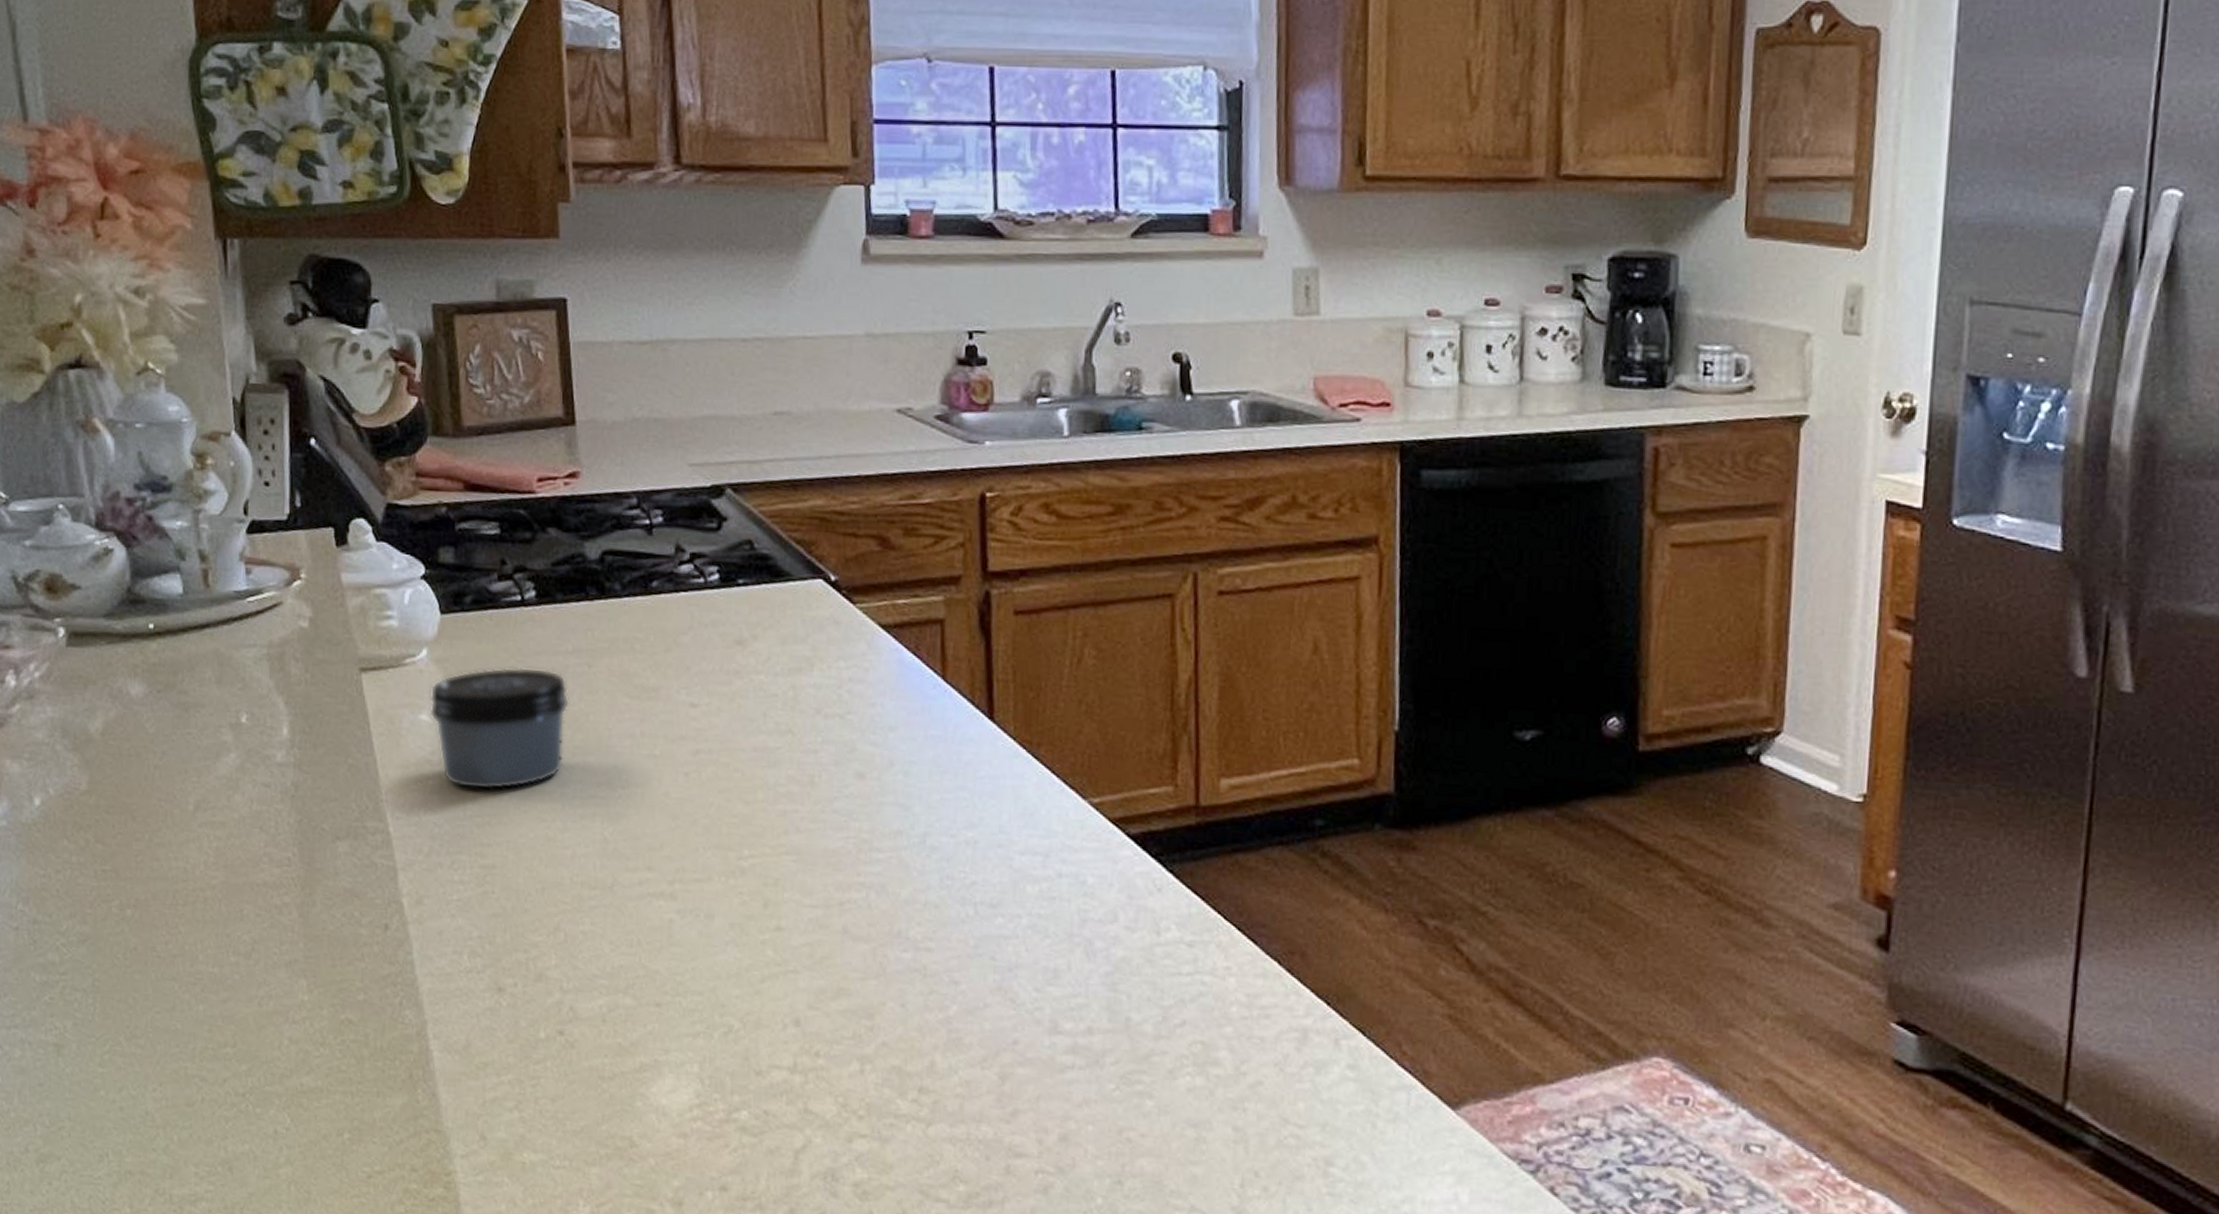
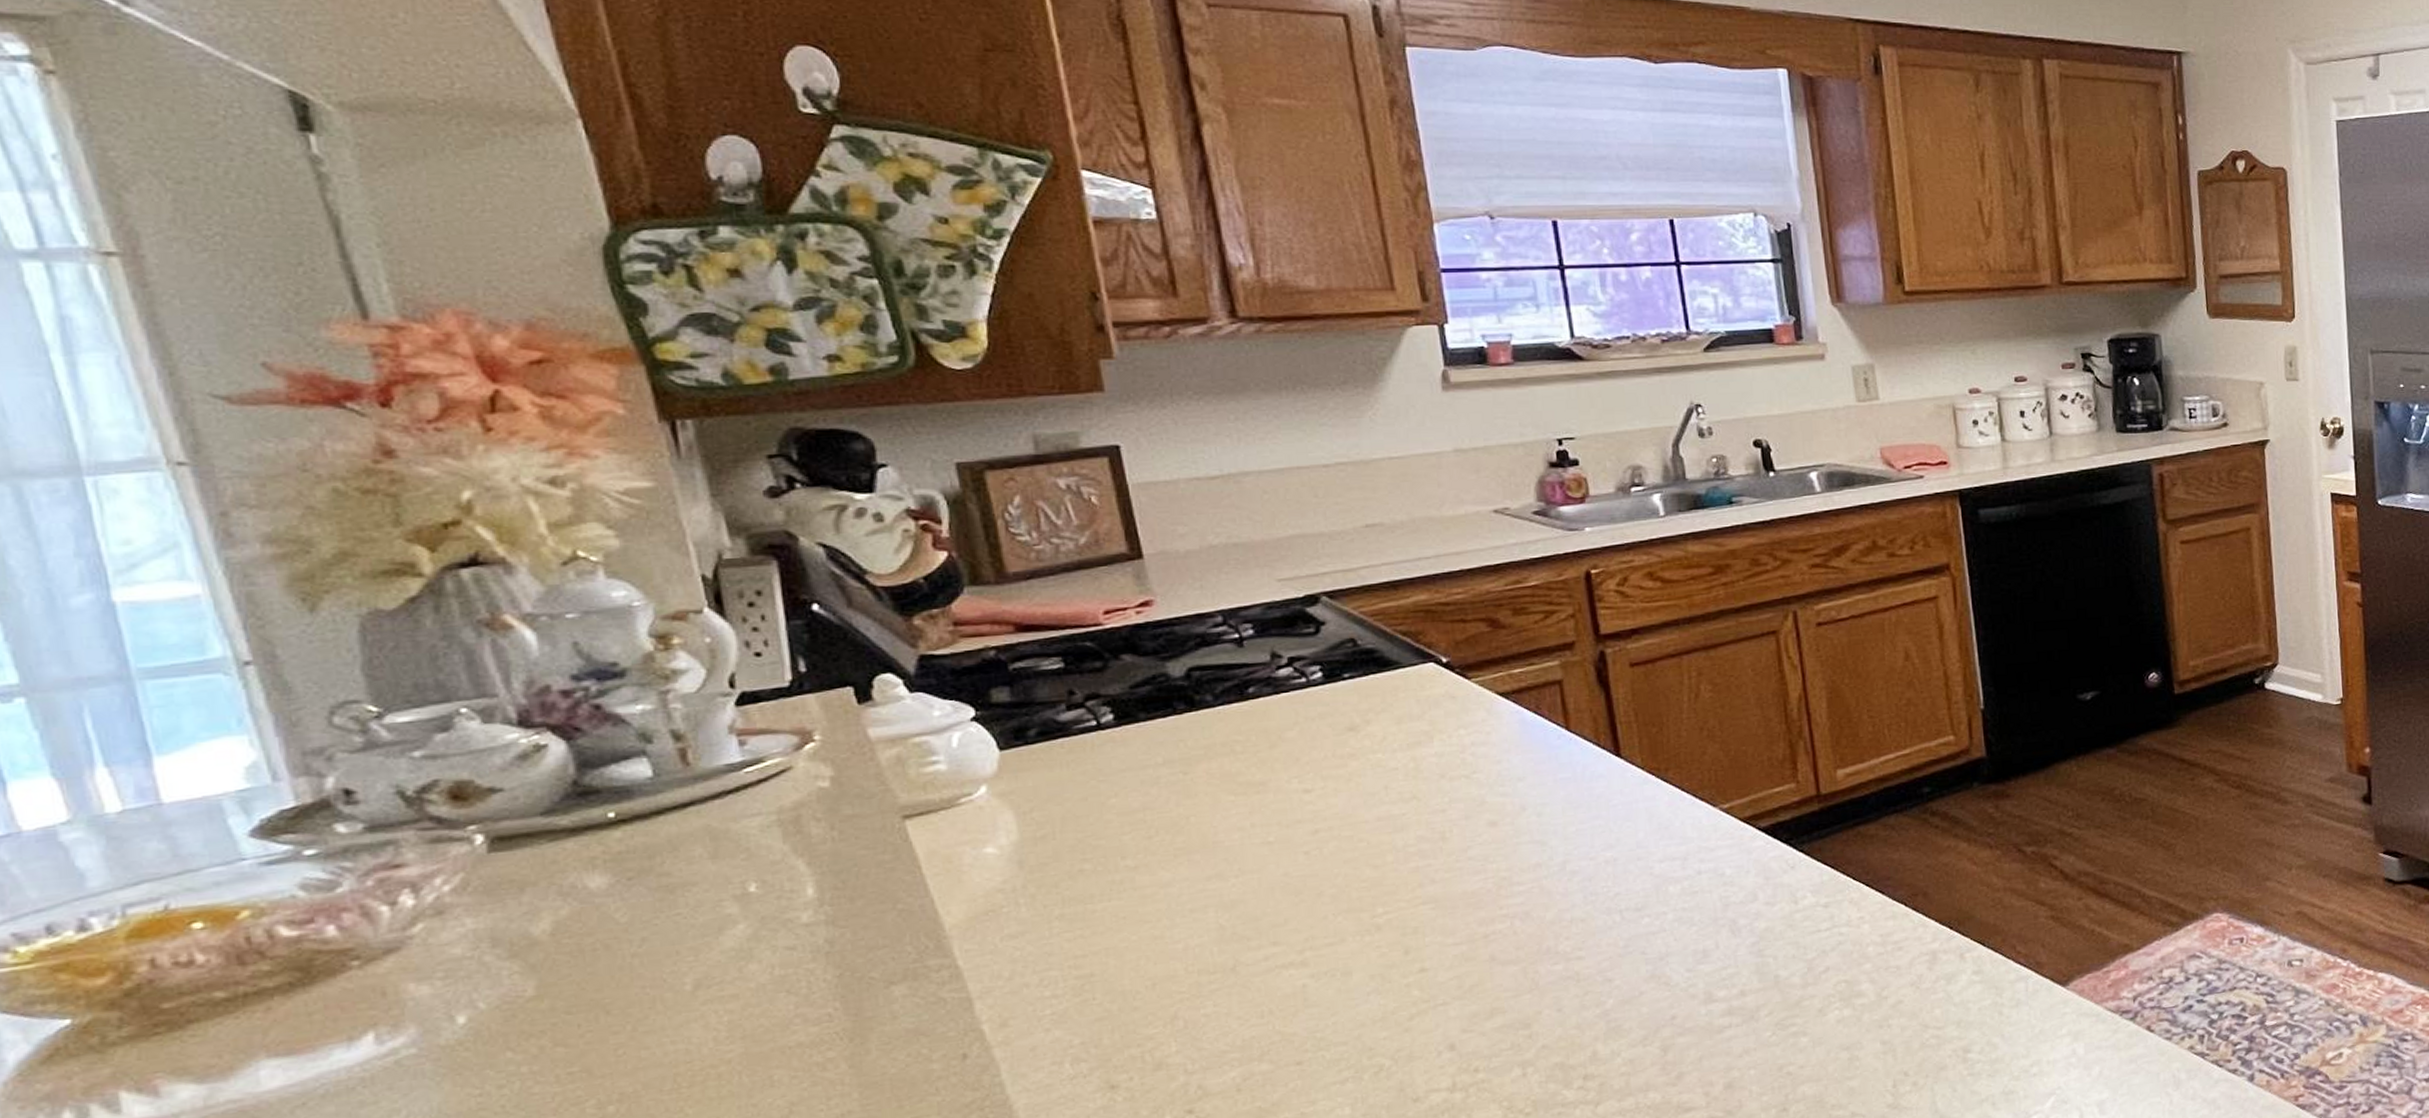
jar: present [430,667,569,790] -> none [995,783,1165,909]

